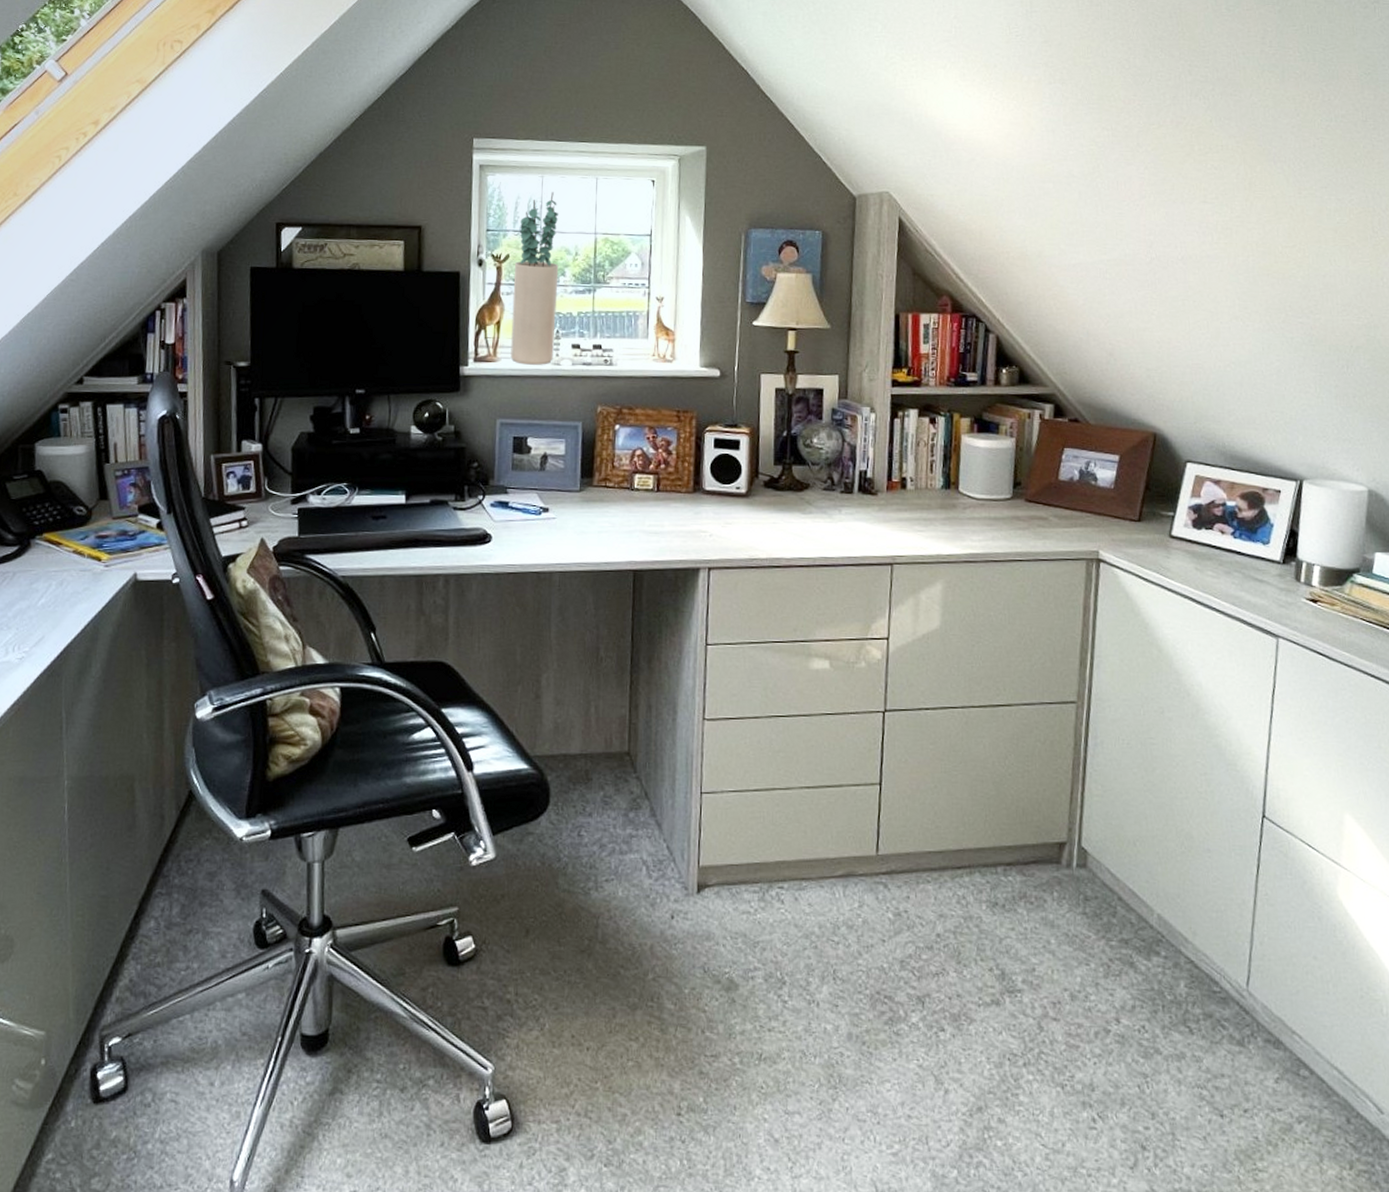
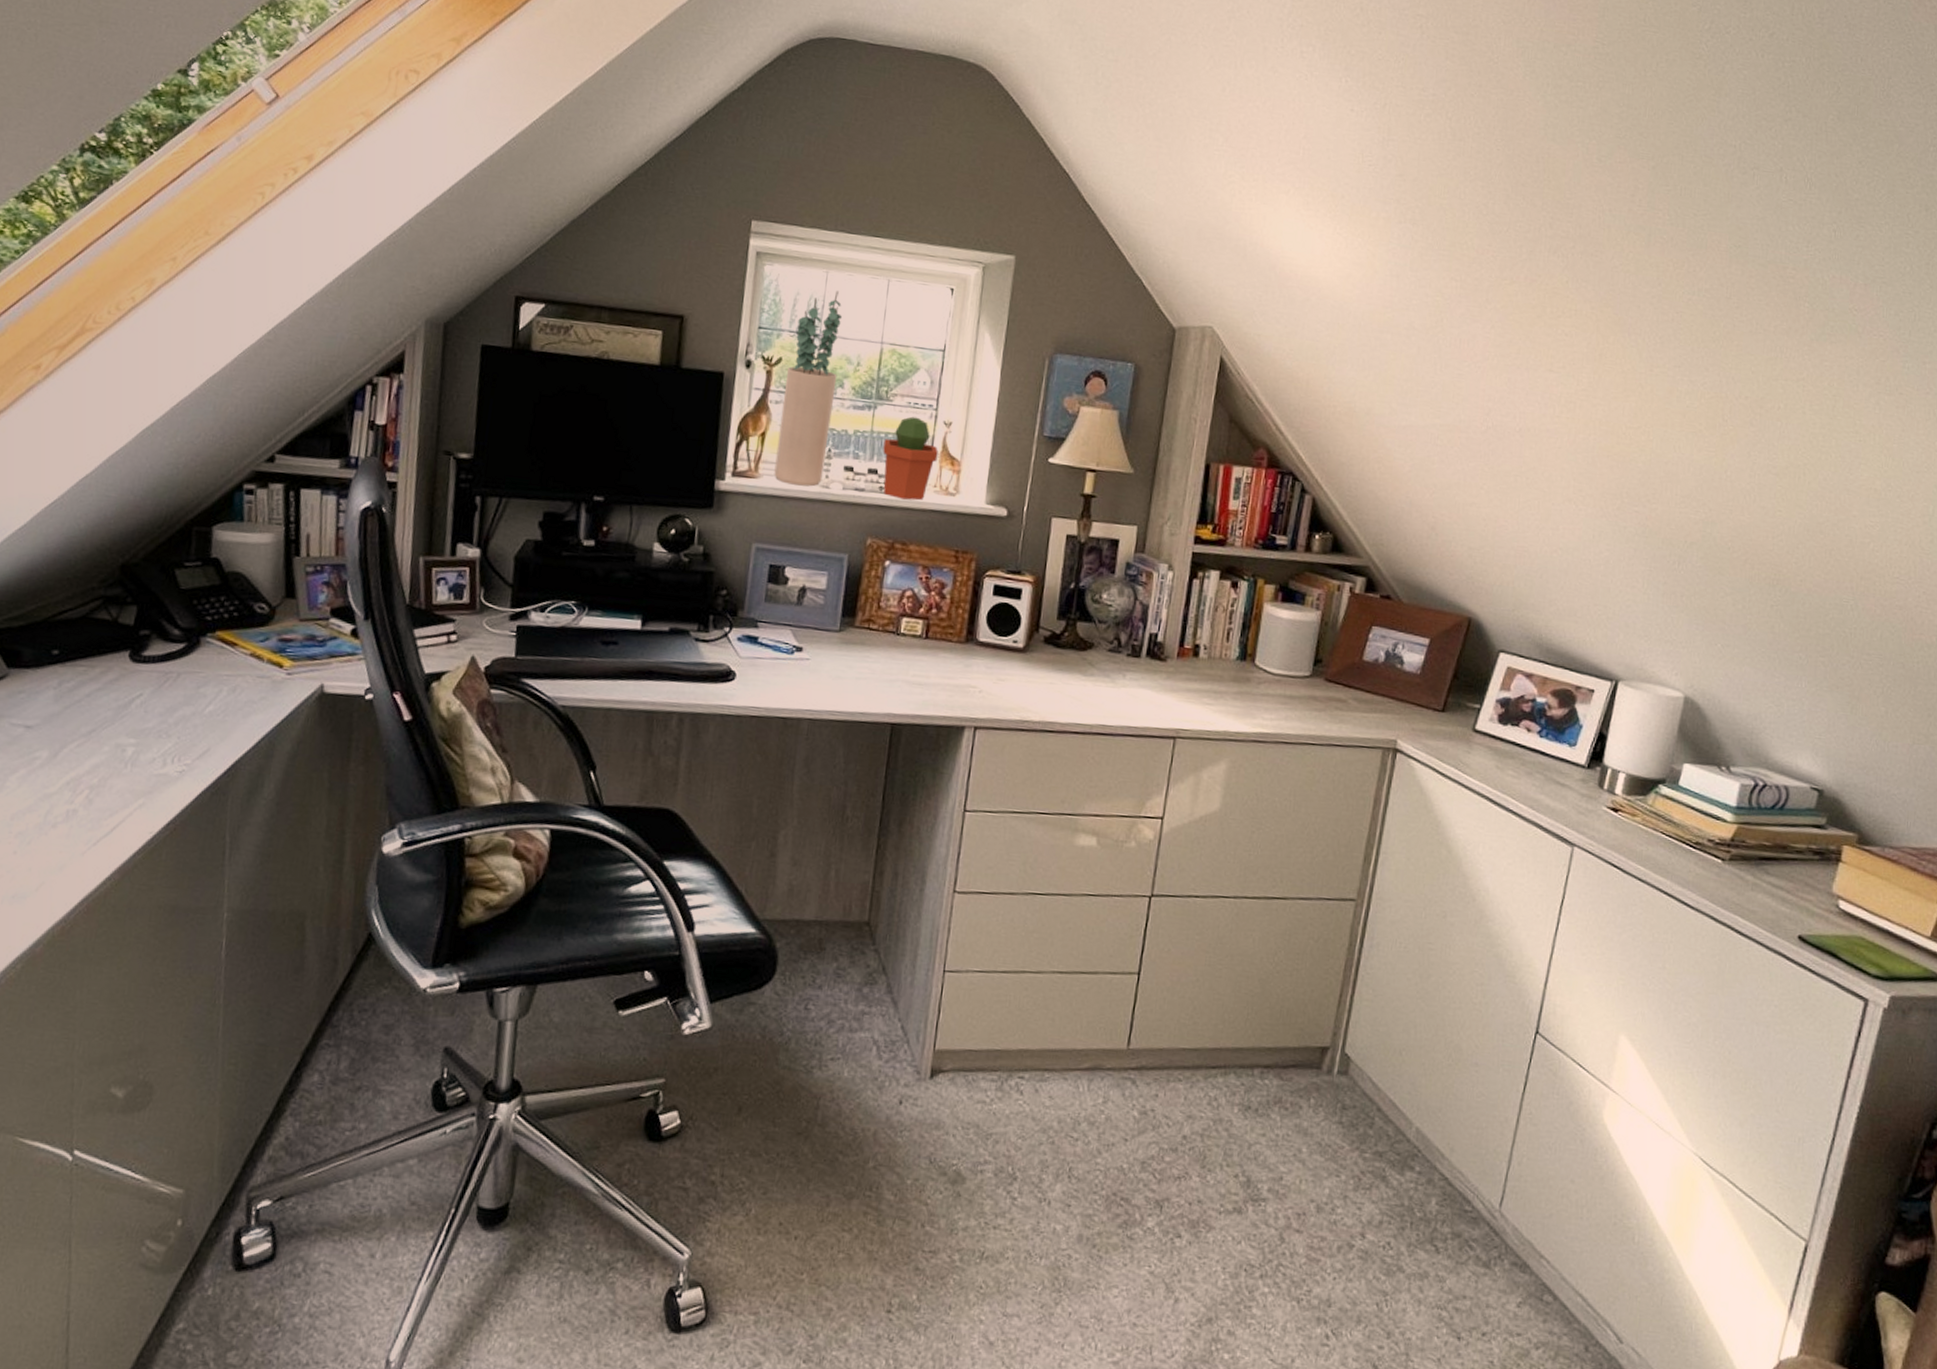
succulent plant: none [604,296,654,370] -> present [883,416,938,501]

